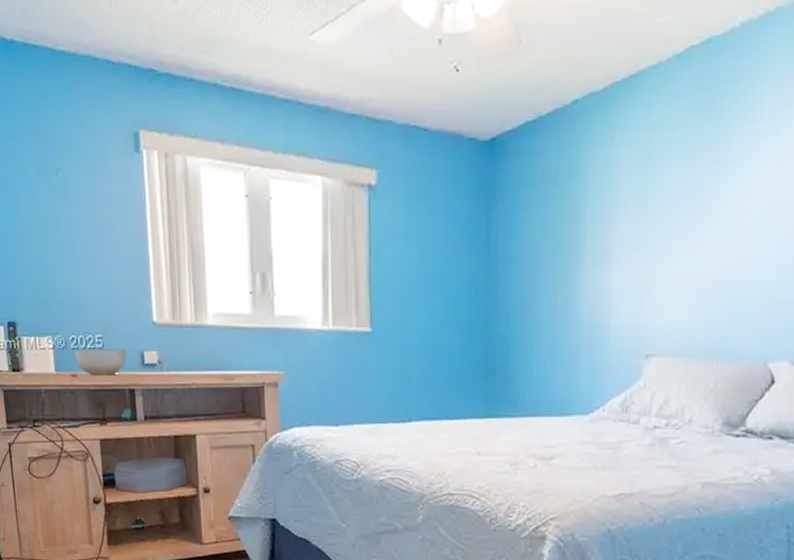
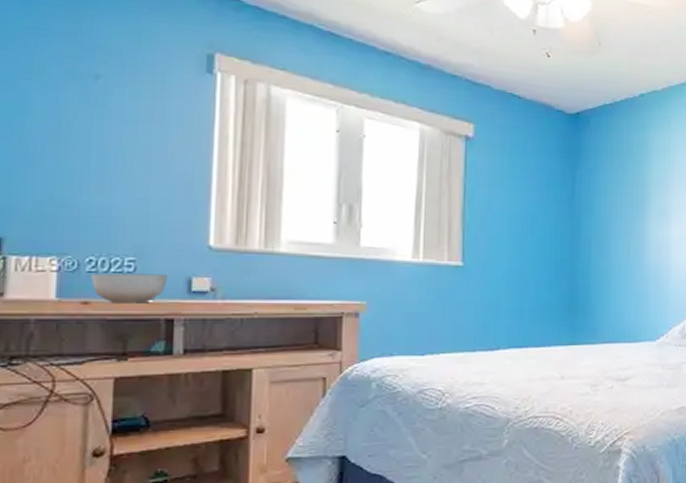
decorative box: present [114,457,187,494] -> none [130,395,235,441]

